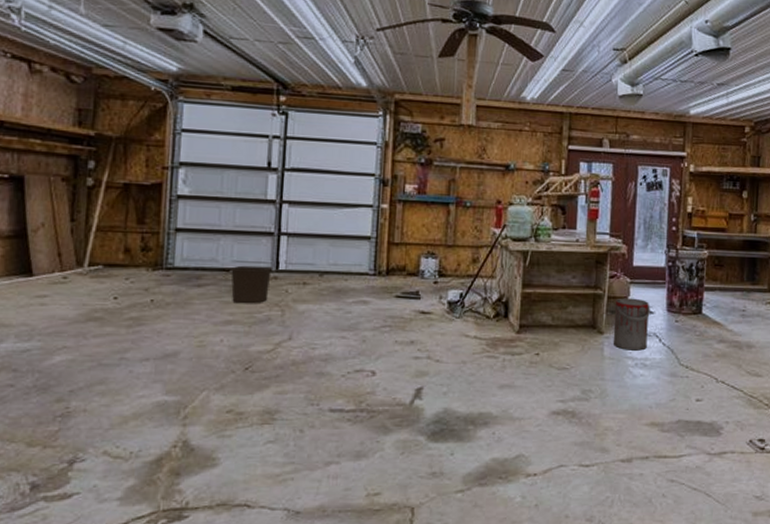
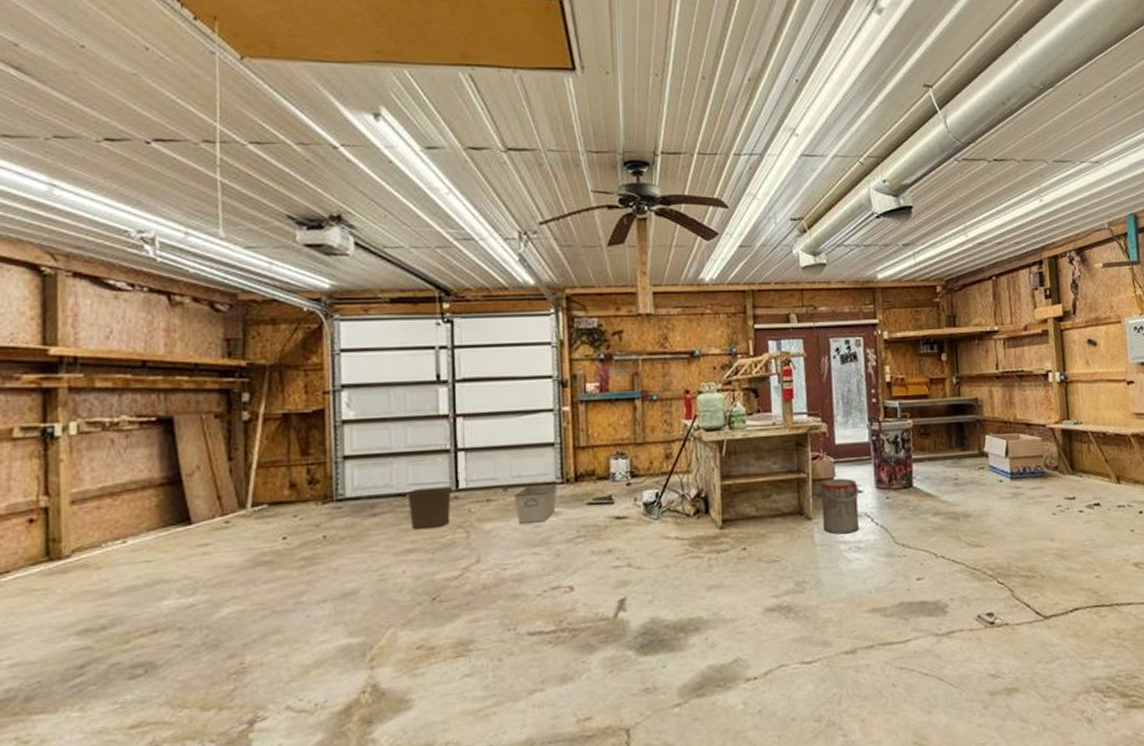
storage bin: none [328,275,369,310] -> present [514,485,557,525]

